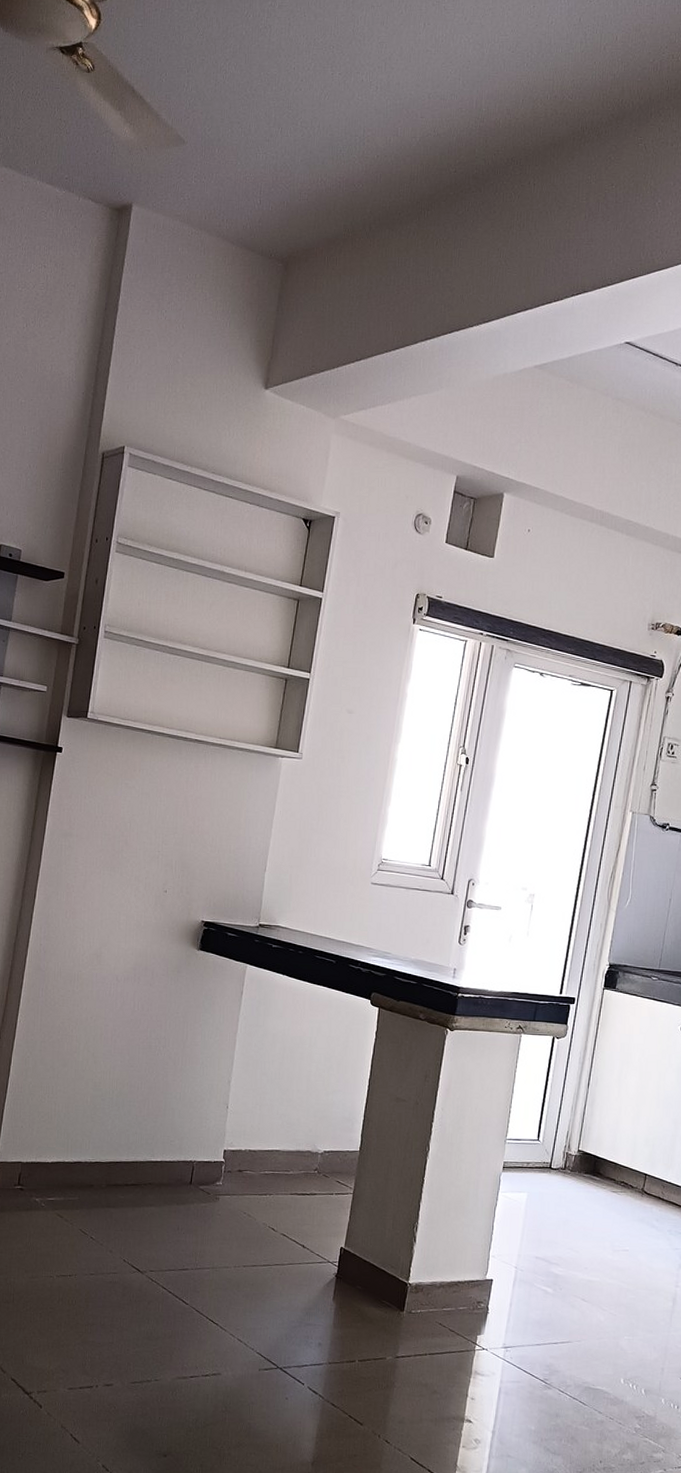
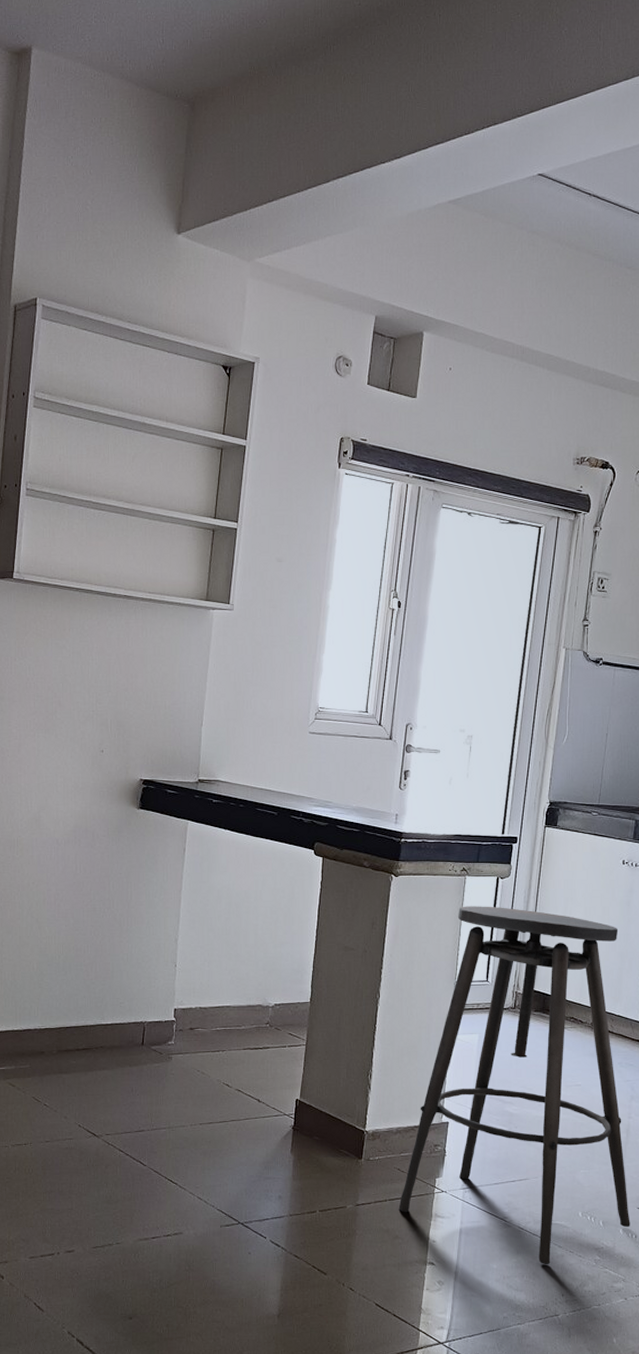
stool: none [438,1064,674,1431] -> present [398,906,630,1265]

